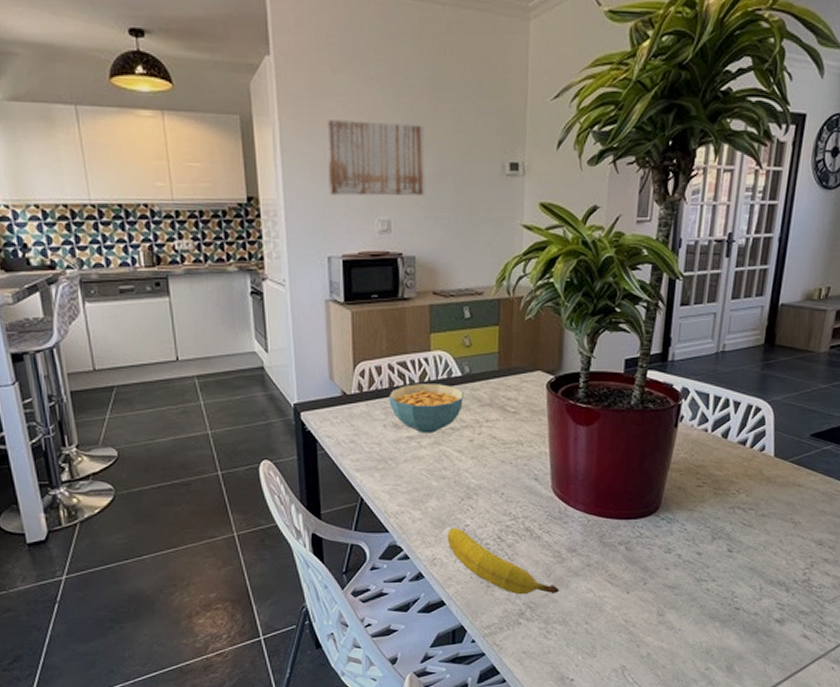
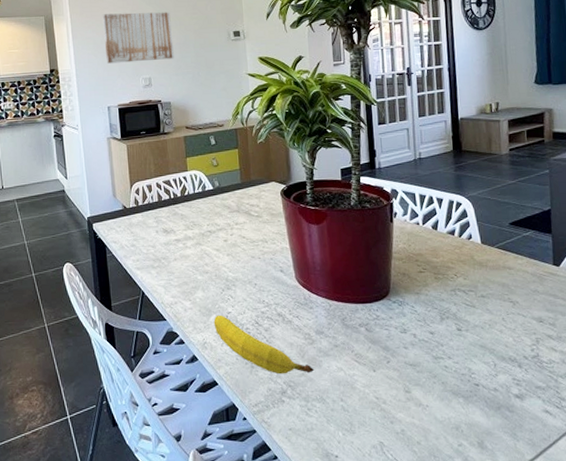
cereal bowl: present [389,384,464,434] -> none [159,196,216,237]

